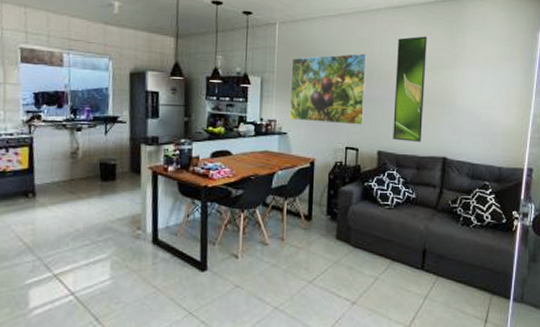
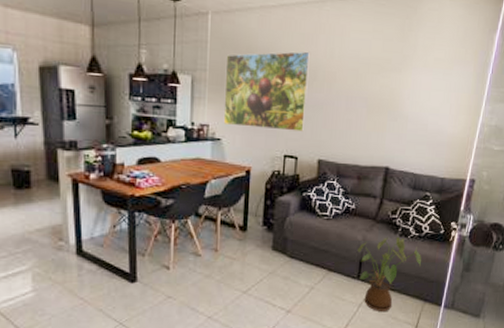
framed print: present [393,36,427,142] -> none [334,33,376,151]
house plant: none [420,226,485,304] -> present [357,237,421,311]

